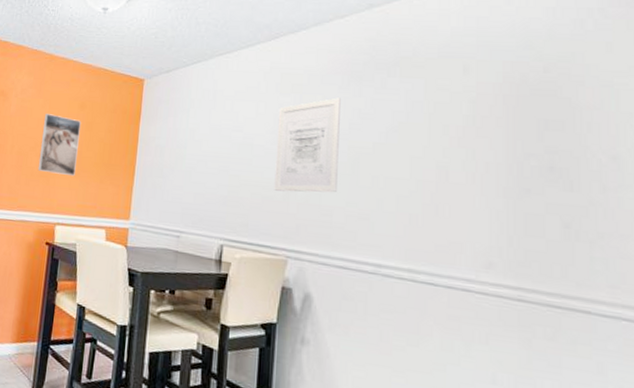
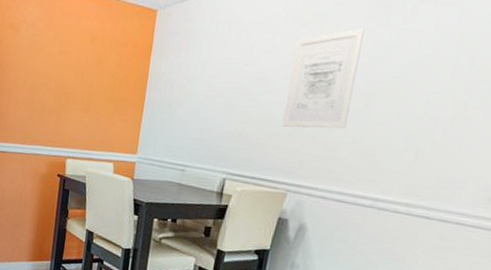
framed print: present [37,114,81,177] -> none [49,48,91,112]

